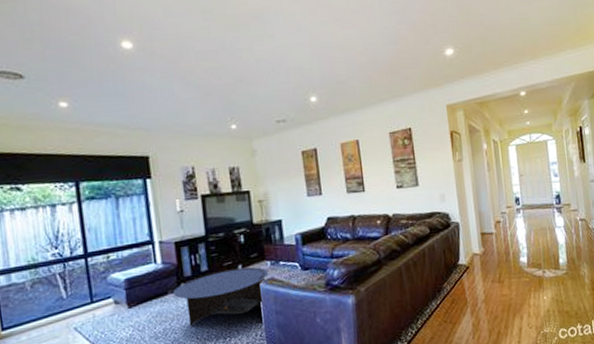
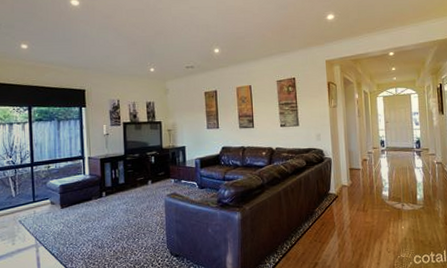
coffee table: present [173,267,269,326] -> none [96,183,172,227]

